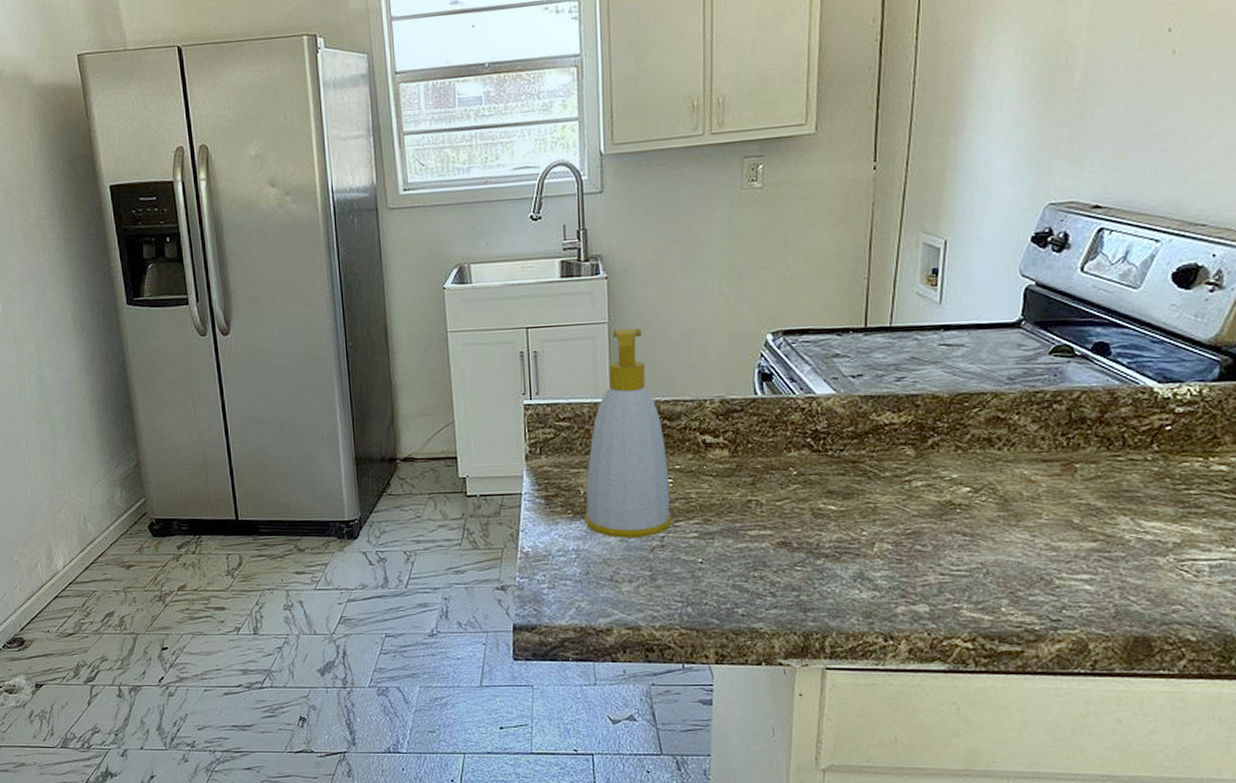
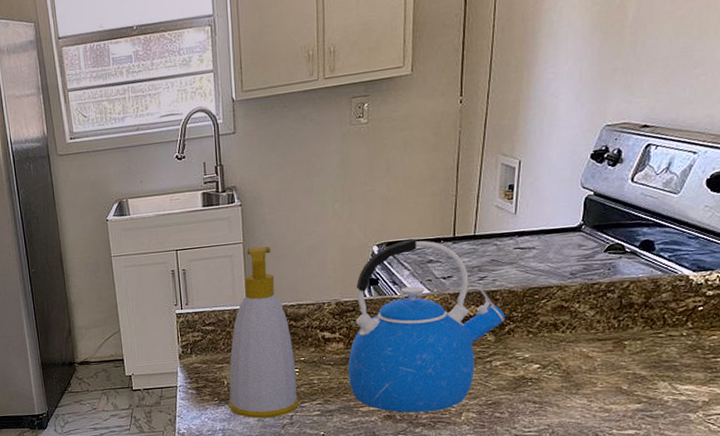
kettle: none [733,326,929,540] -> present [348,238,506,413]

